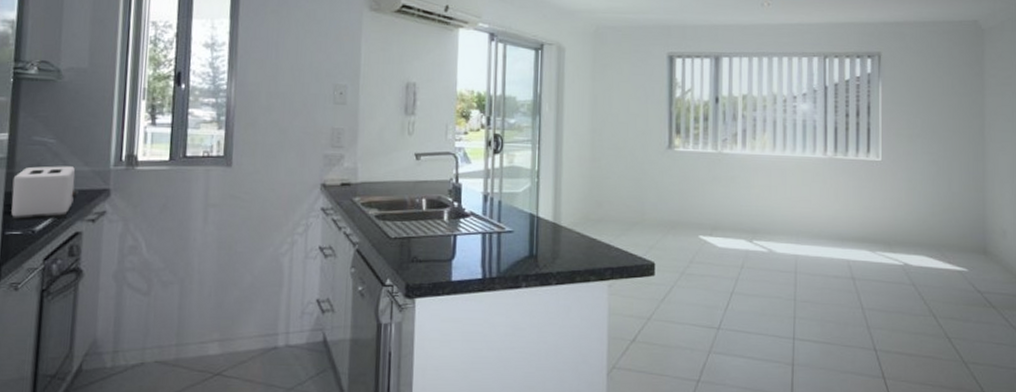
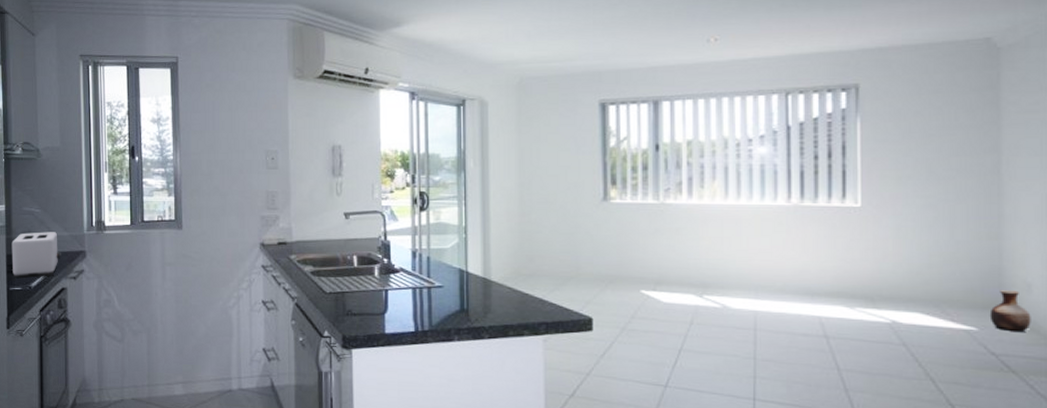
vase: none [976,236,1006,272] -> present [989,290,1031,331]

